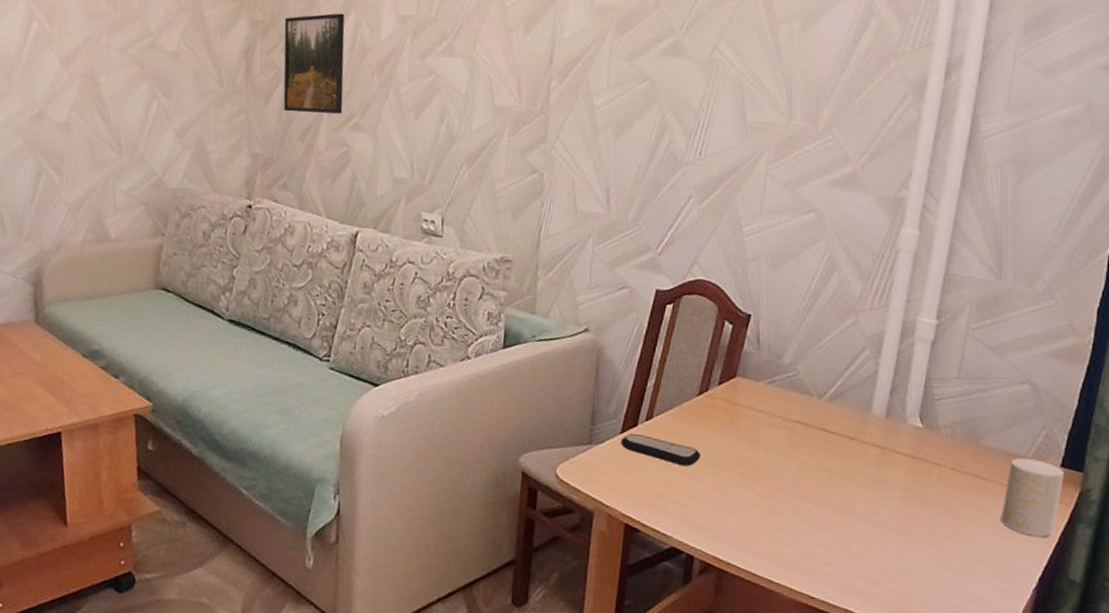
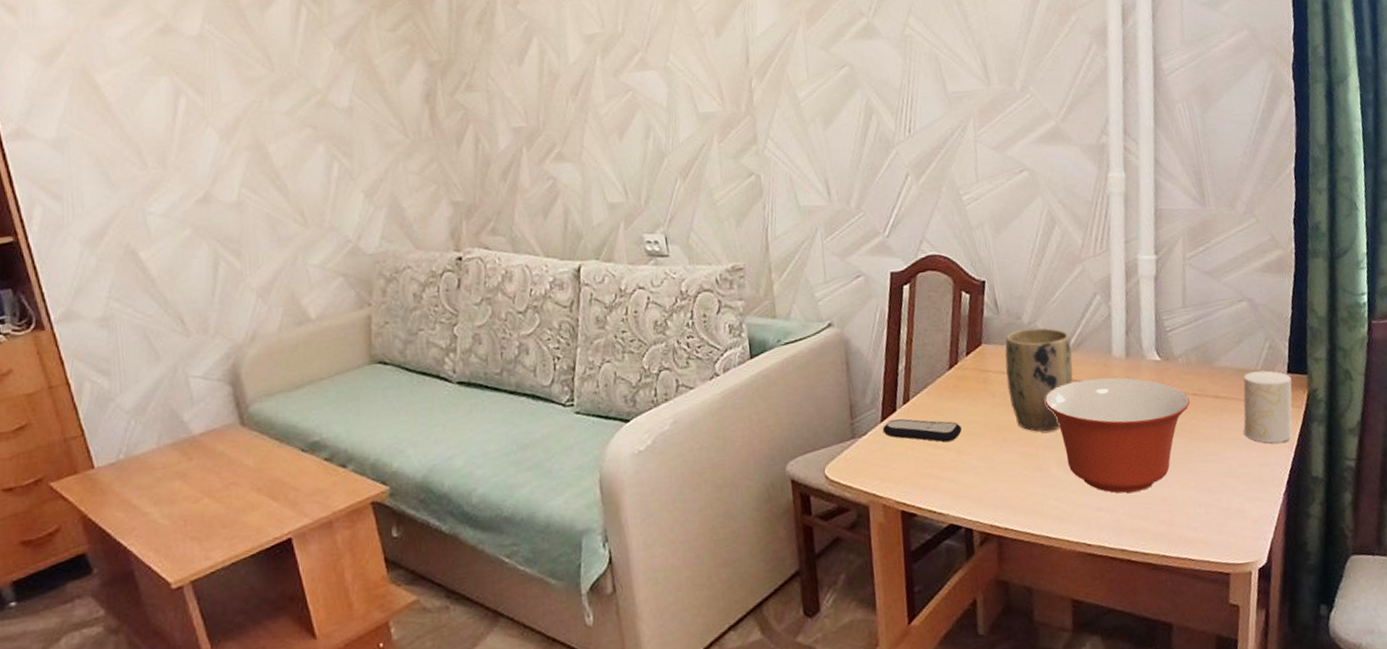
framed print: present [283,13,345,114] -> none [463,41,542,153]
plant pot: none [755,369,830,476] -> present [1005,327,1073,432]
mixing bowl: none [791,431,946,555] -> present [1044,377,1190,493]

